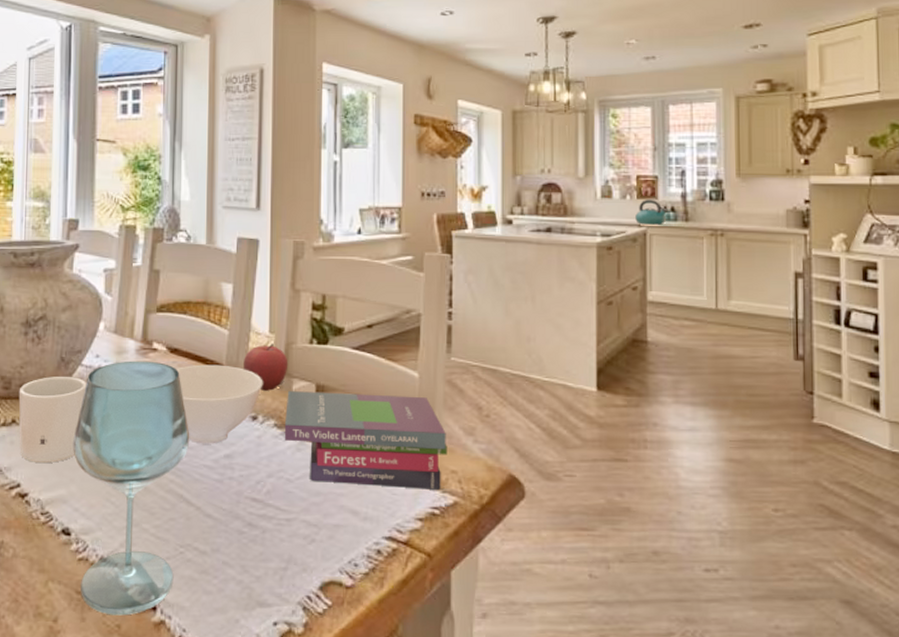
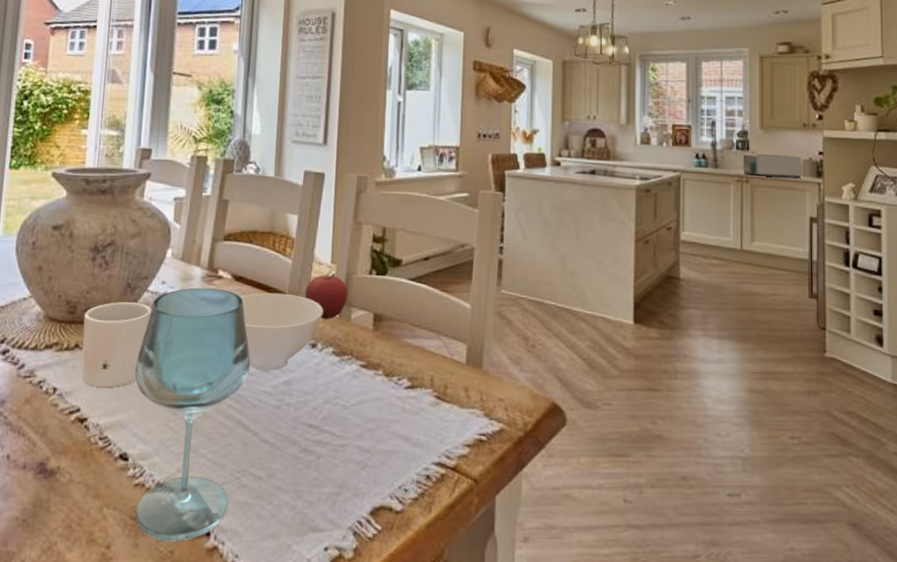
books: present [284,391,447,490] -> none [341,320,495,417]
kettle: present [634,200,668,225] -> none [670,147,700,171]
toaster: none [717,204,786,230] -> present [743,153,802,179]

